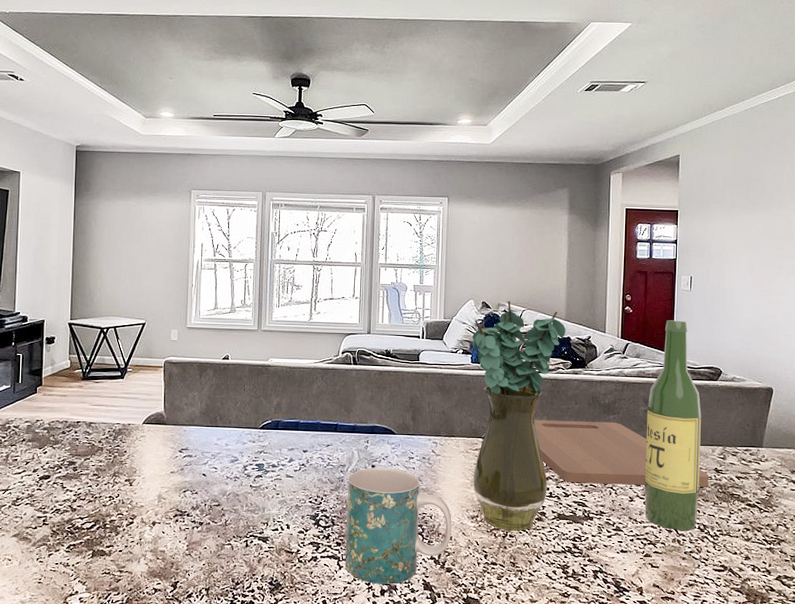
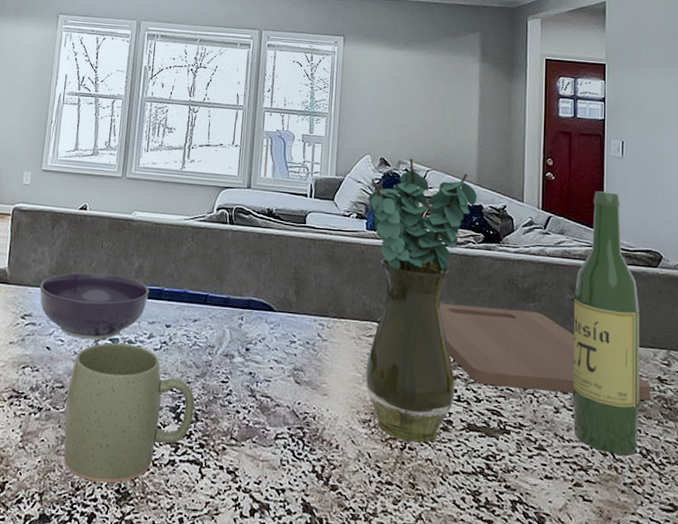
bowl: none [193,411,287,466] -> present [39,272,149,340]
mug: none [222,467,331,578] -> present [64,342,195,484]
mug: present [344,467,452,584] -> none [208,351,339,503]

